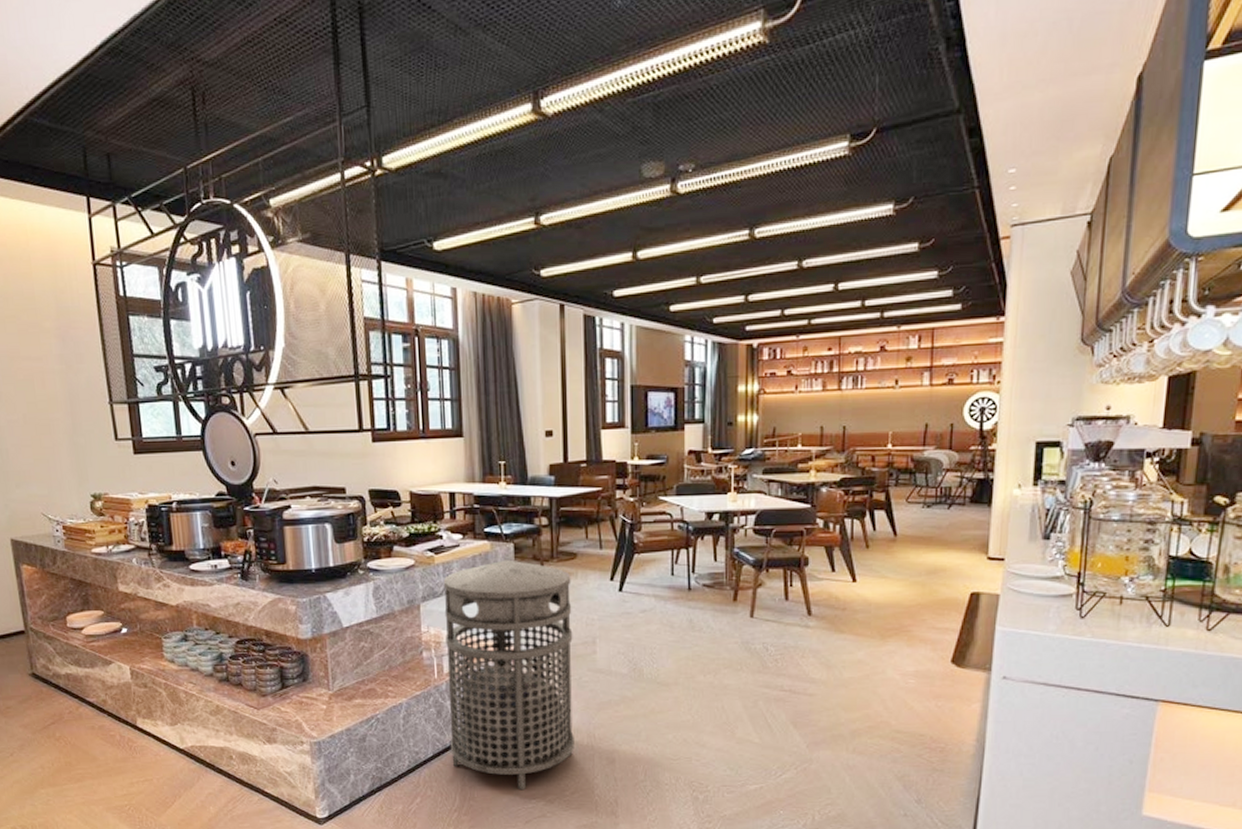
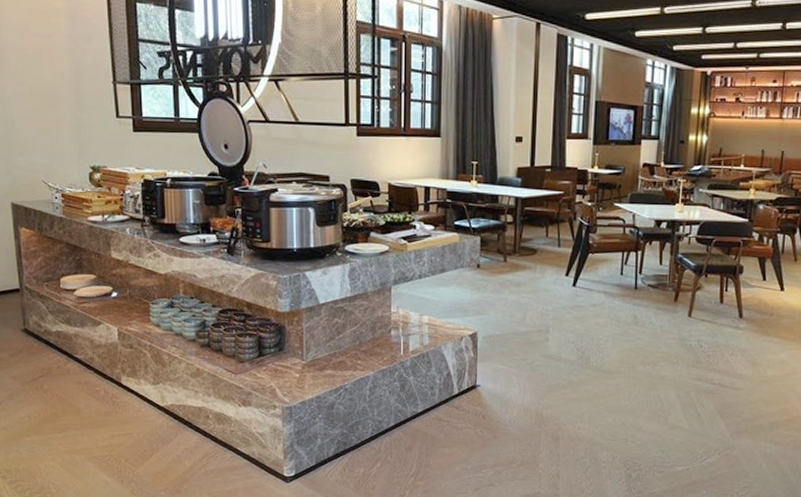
trash can: present [443,559,574,790] -> none [410,251,531,461]

